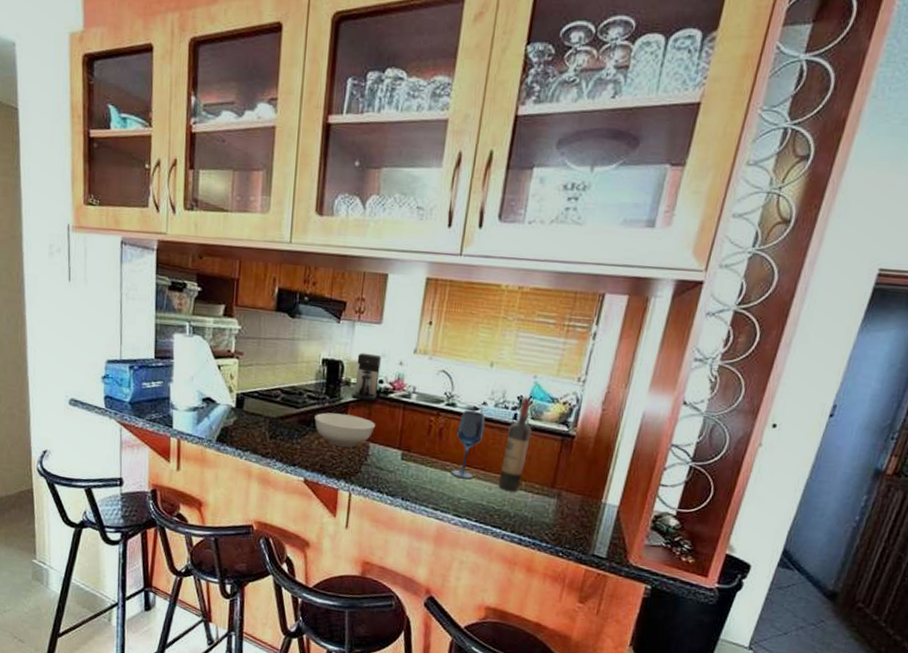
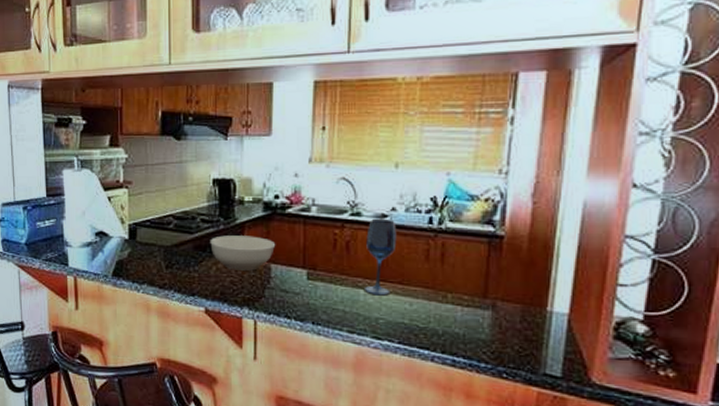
coffee maker: present [351,352,381,402] -> none [246,168,274,219]
wine bottle: present [498,397,532,491] -> none [420,197,451,305]

